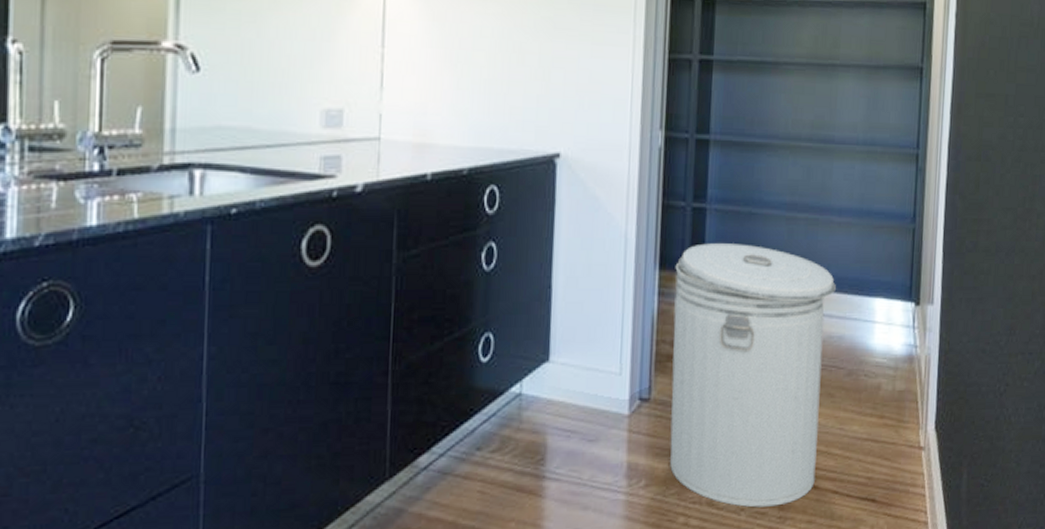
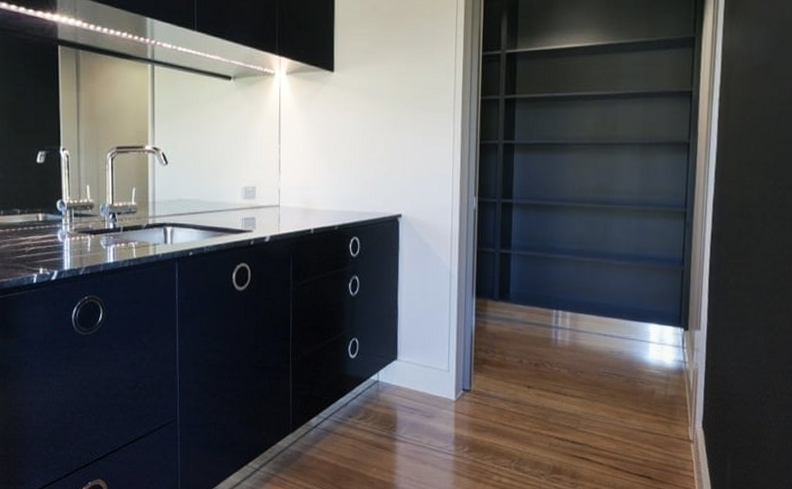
can: present [670,243,836,508] -> none [486,279,616,475]

